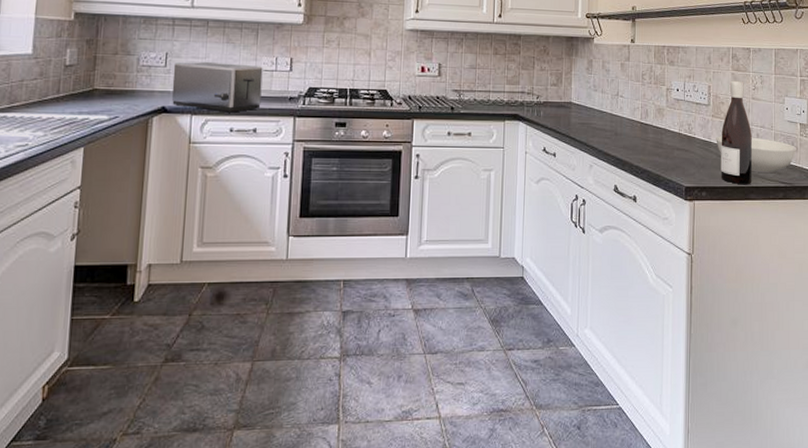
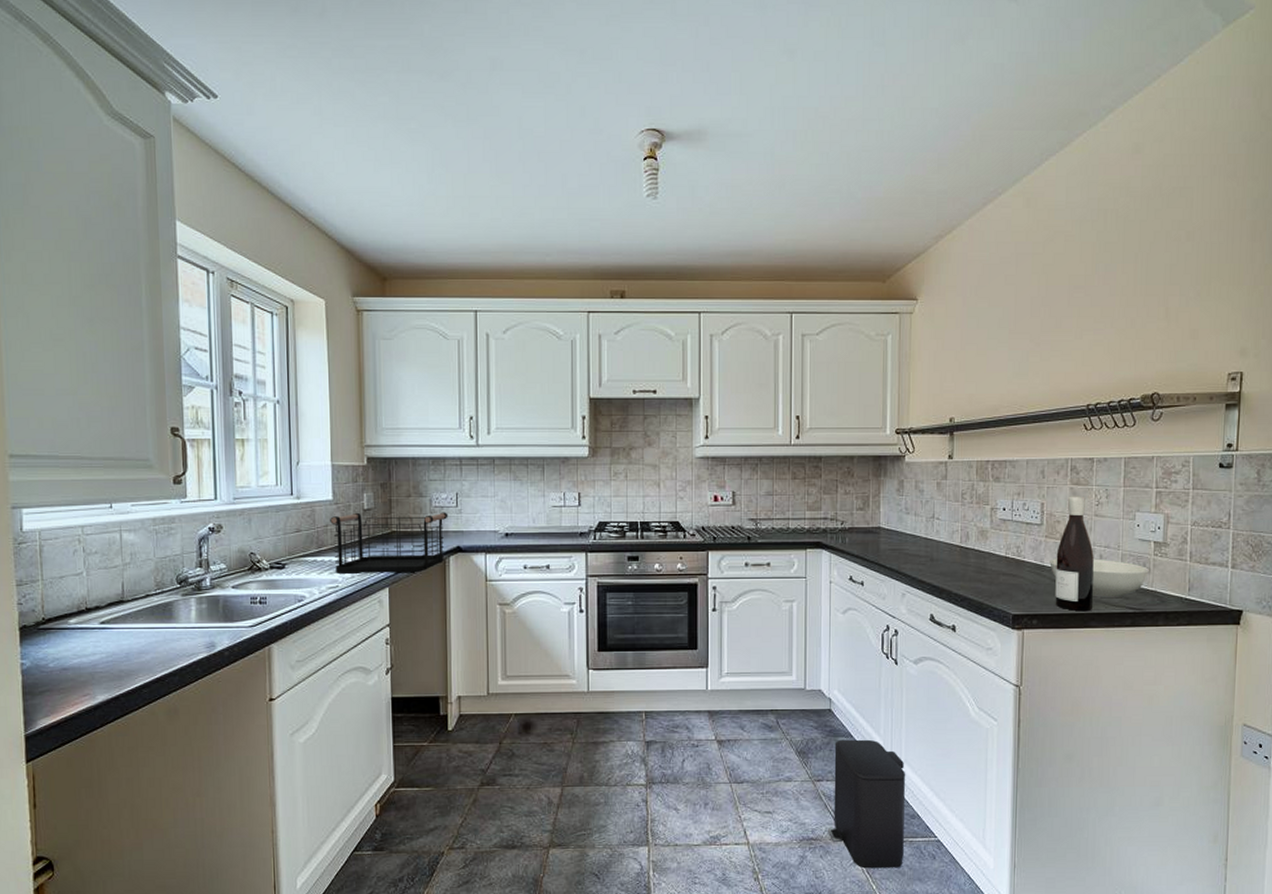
dish rack: none [26,68,156,133] -> present [330,512,448,574]
toaster: present [171,61,263,113] -> none [464,500,552,550]
pedal bin: none [516,307,591,440] -> present [827,739,906,869]

